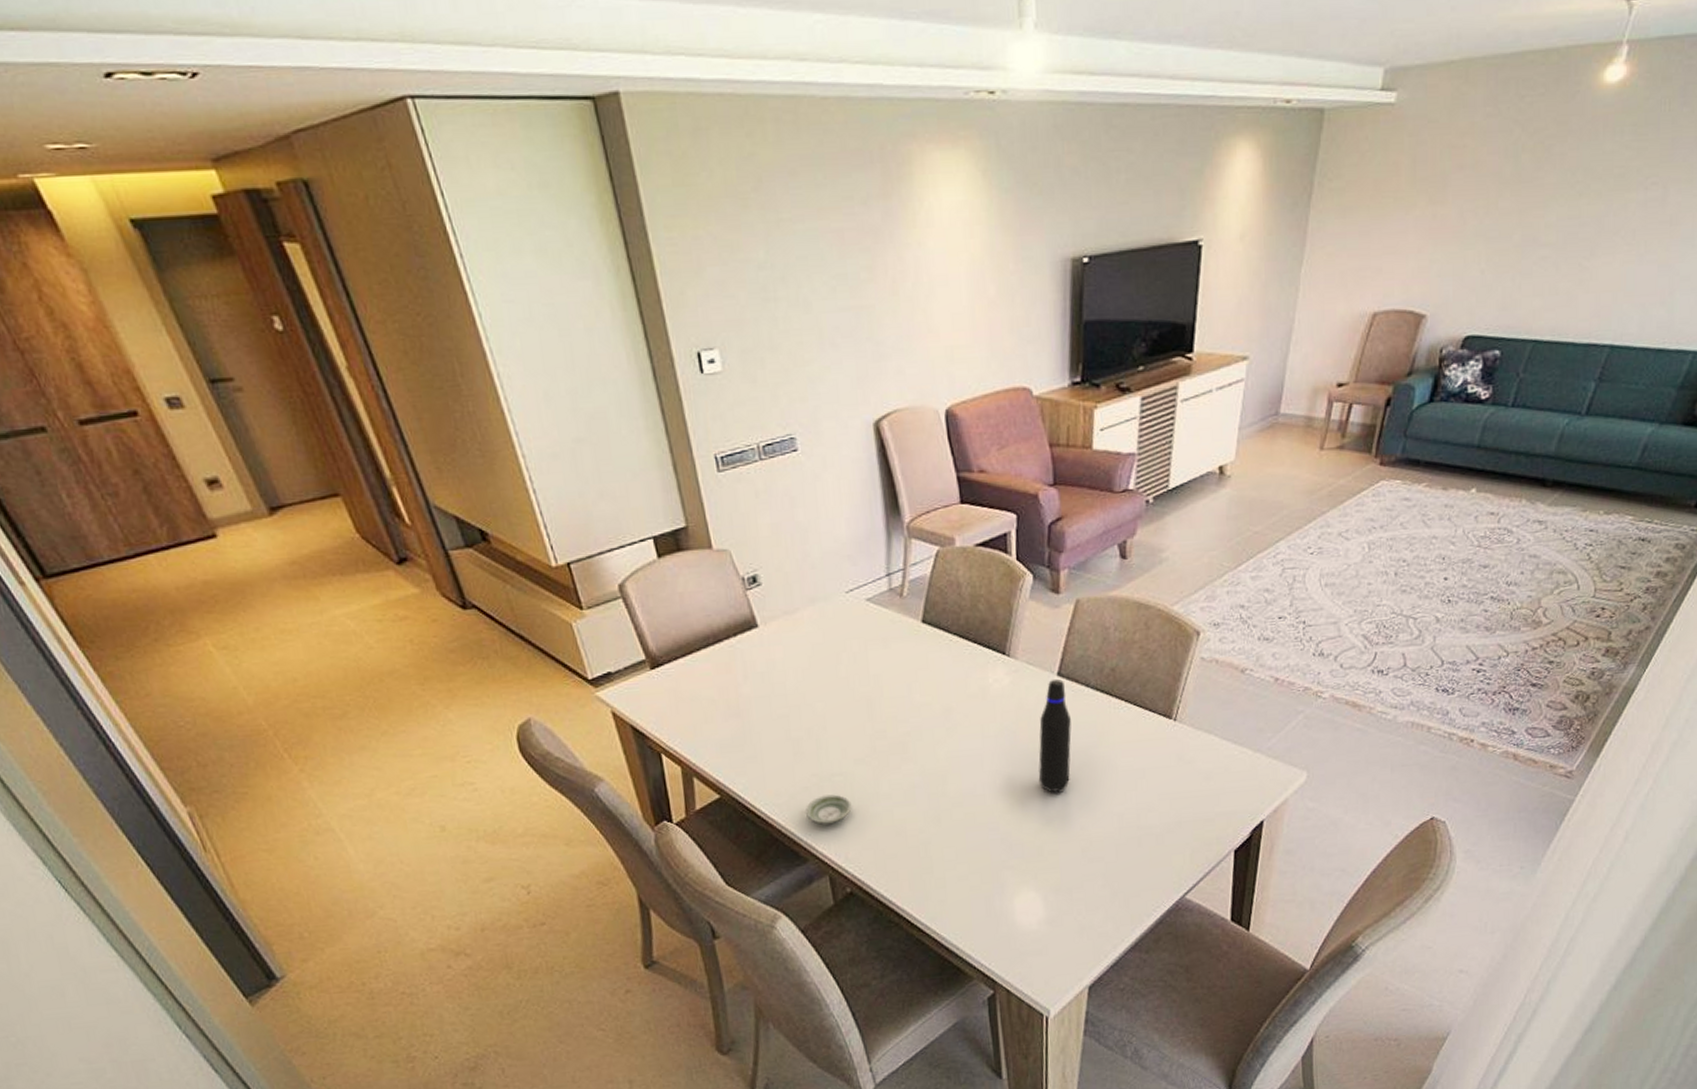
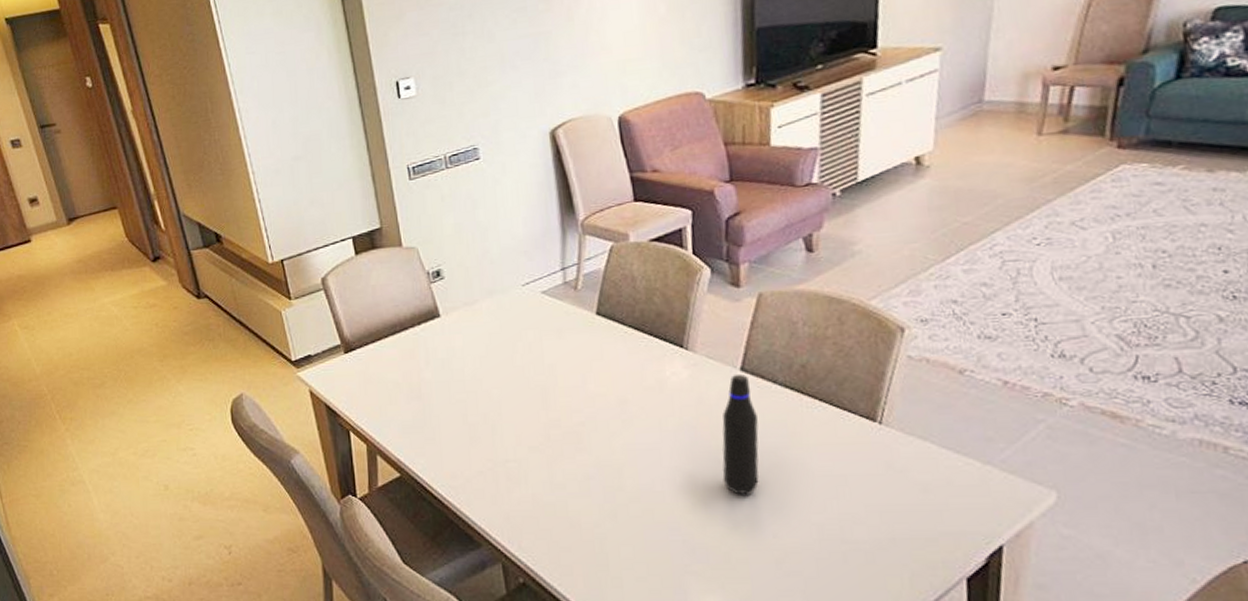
saucer: present [805,794,852,825] -> none [479,480,526,510]

